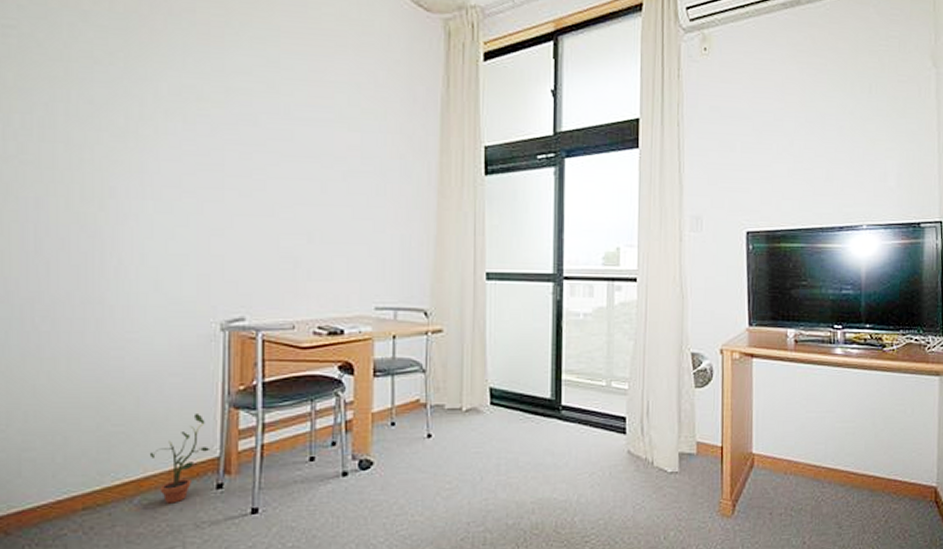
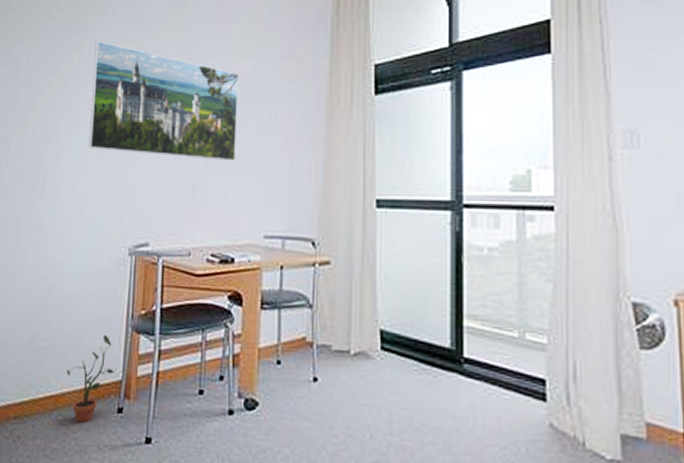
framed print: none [160,94,342,235] -> present [88,40,238,162]

